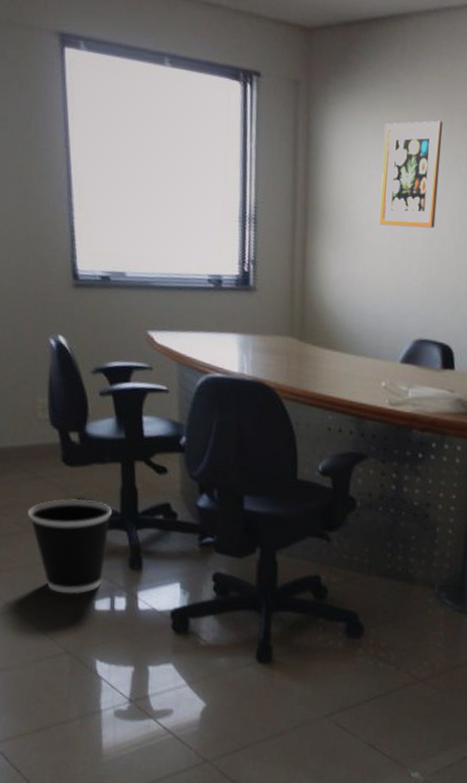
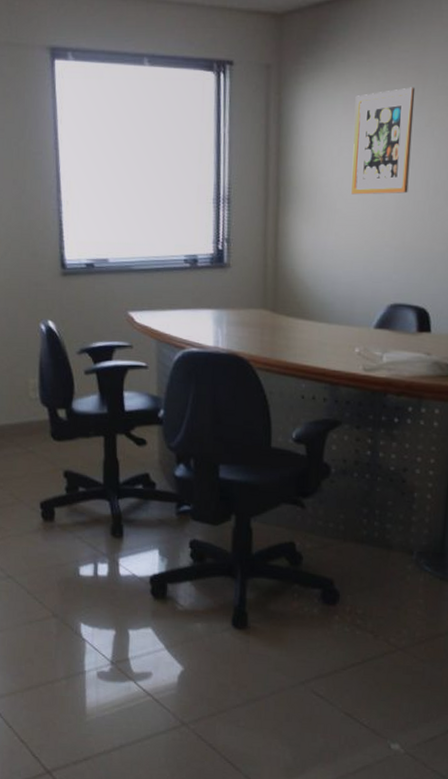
wastebasket: present [28,498,112,594] -> none [20,471,95,561]

